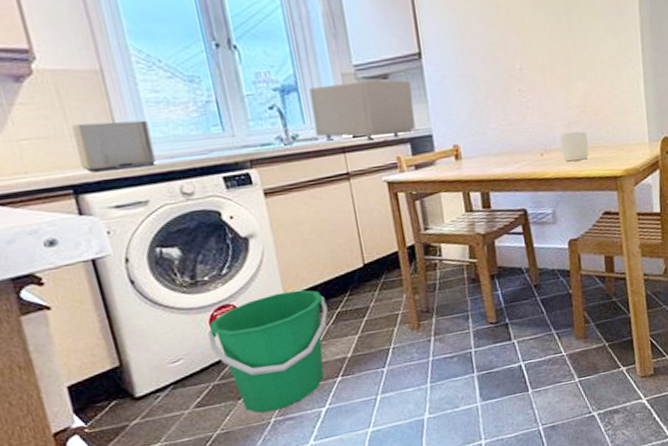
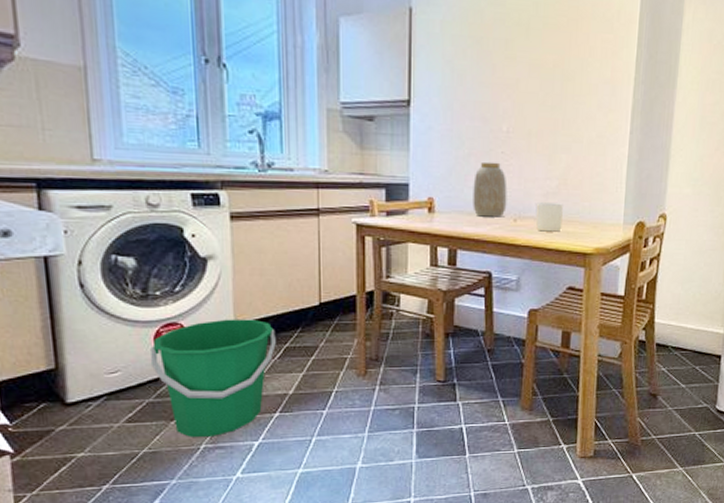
toaster: present [71,120,157,173] -> none [45,117,127,172]
microwave: present [309,80,416,141] -> none [291,117,395,181]
vase: none [495,100,532,157] -> present [473,161,507,217]

